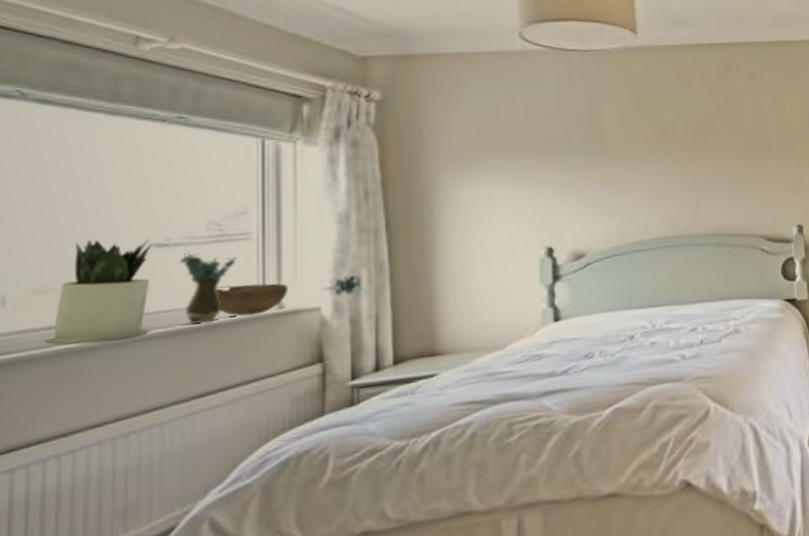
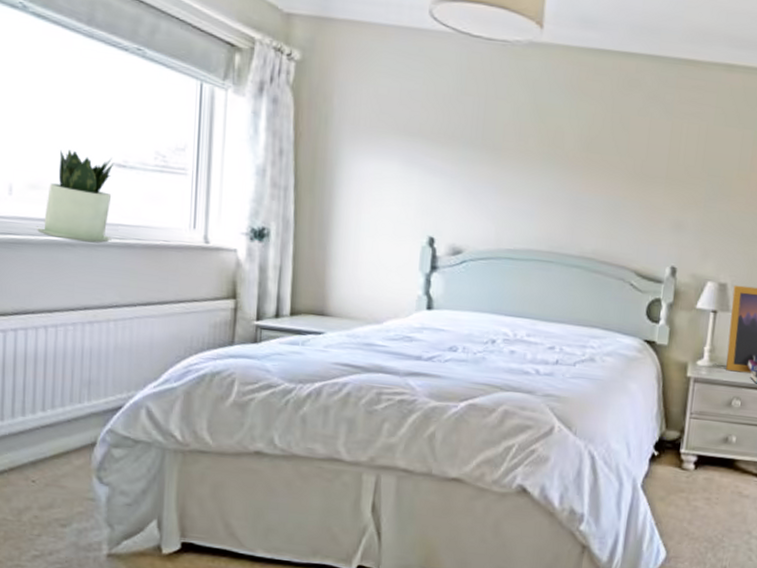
vase: present [180,252,236,325] -> none [133,176,176,244]
decorative bowl: present [217,283,288,317] -> none [160,213,213,245]

